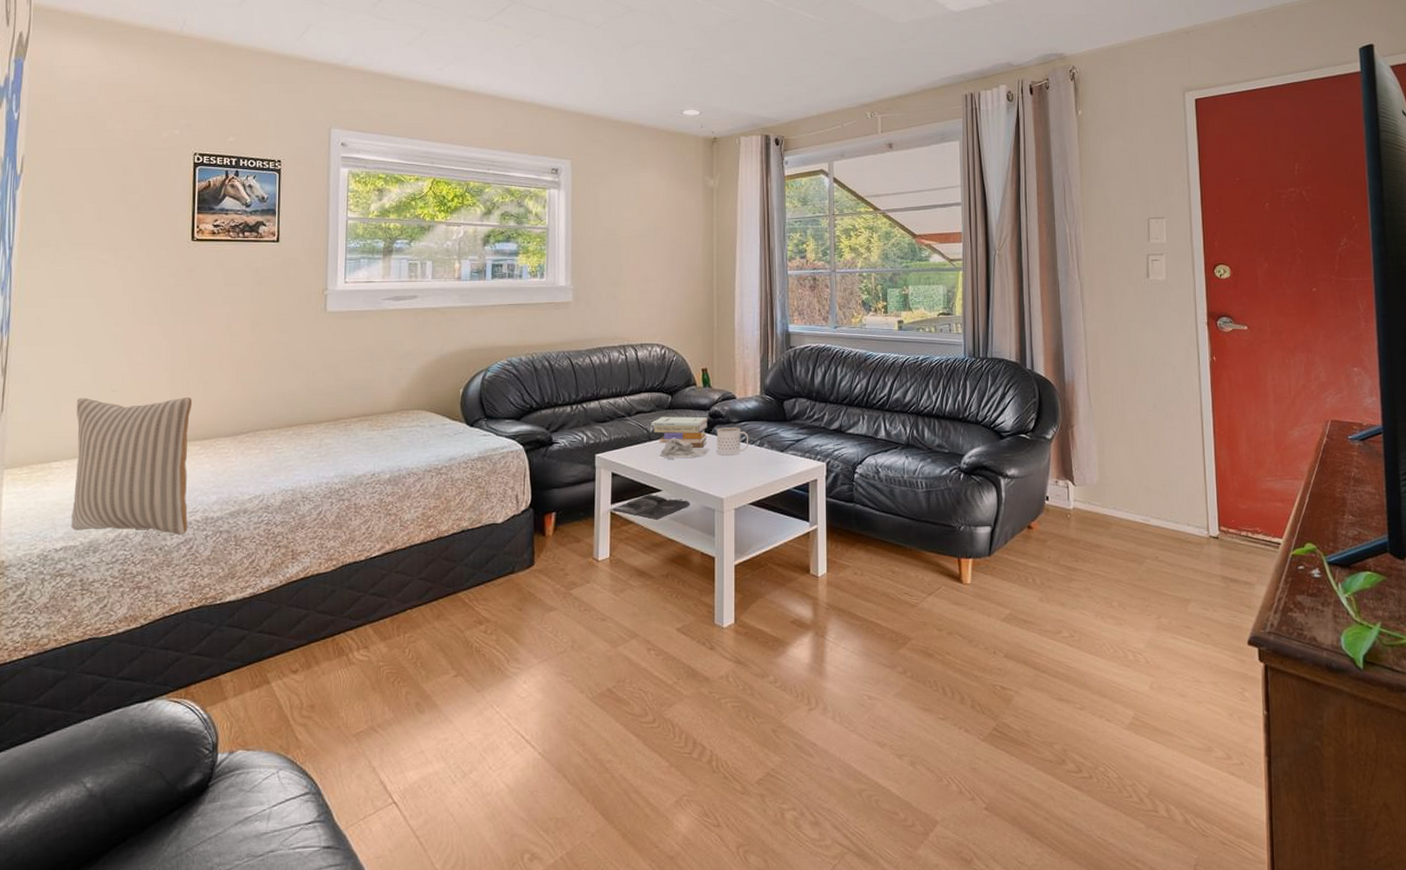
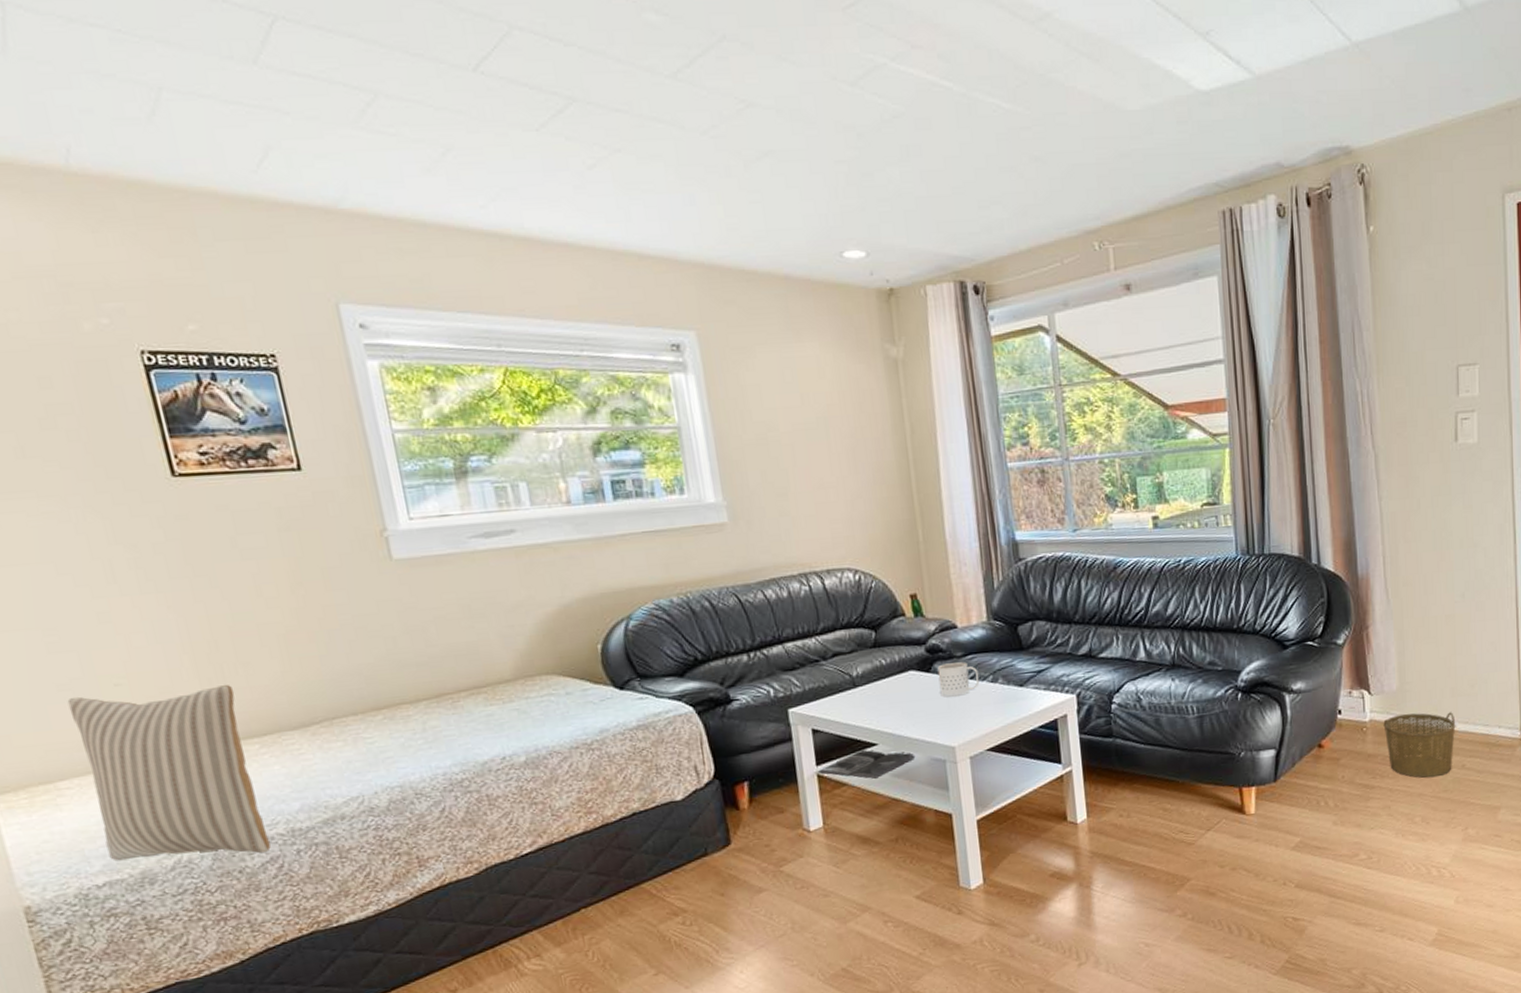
books: present [650,416,708,448] -> none [852,653,927,692]
tissue: present [657,438,710,460] -> none [866,681,931,708]
basket: none [1085,506,1149,566] -> present [1383,712,1456,778]

